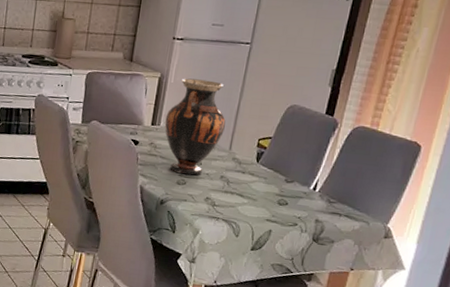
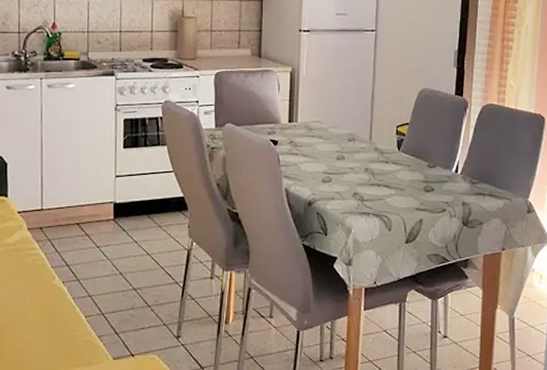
vase: present [164,78,226,176] -> none [302,70,362,171]

